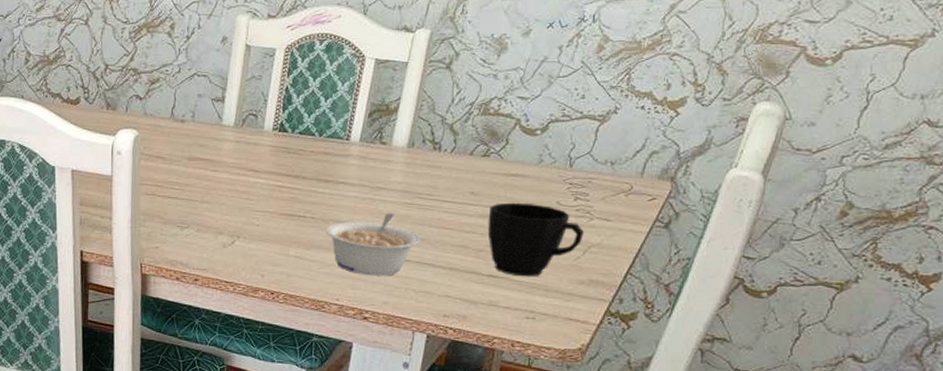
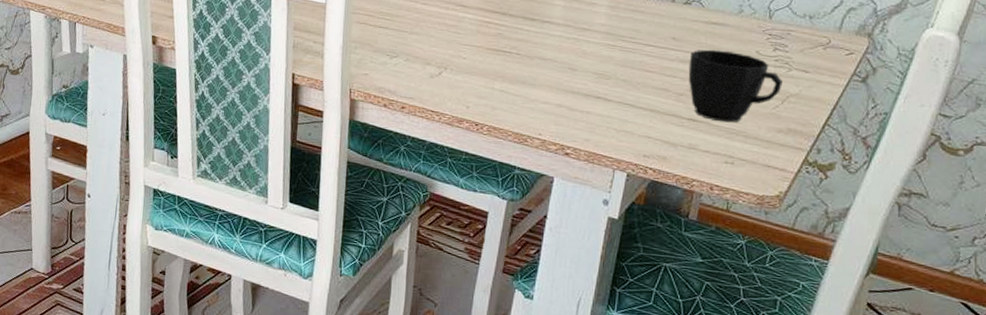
legume: present [325,212,420,276] -> none [530,53,622,114]

